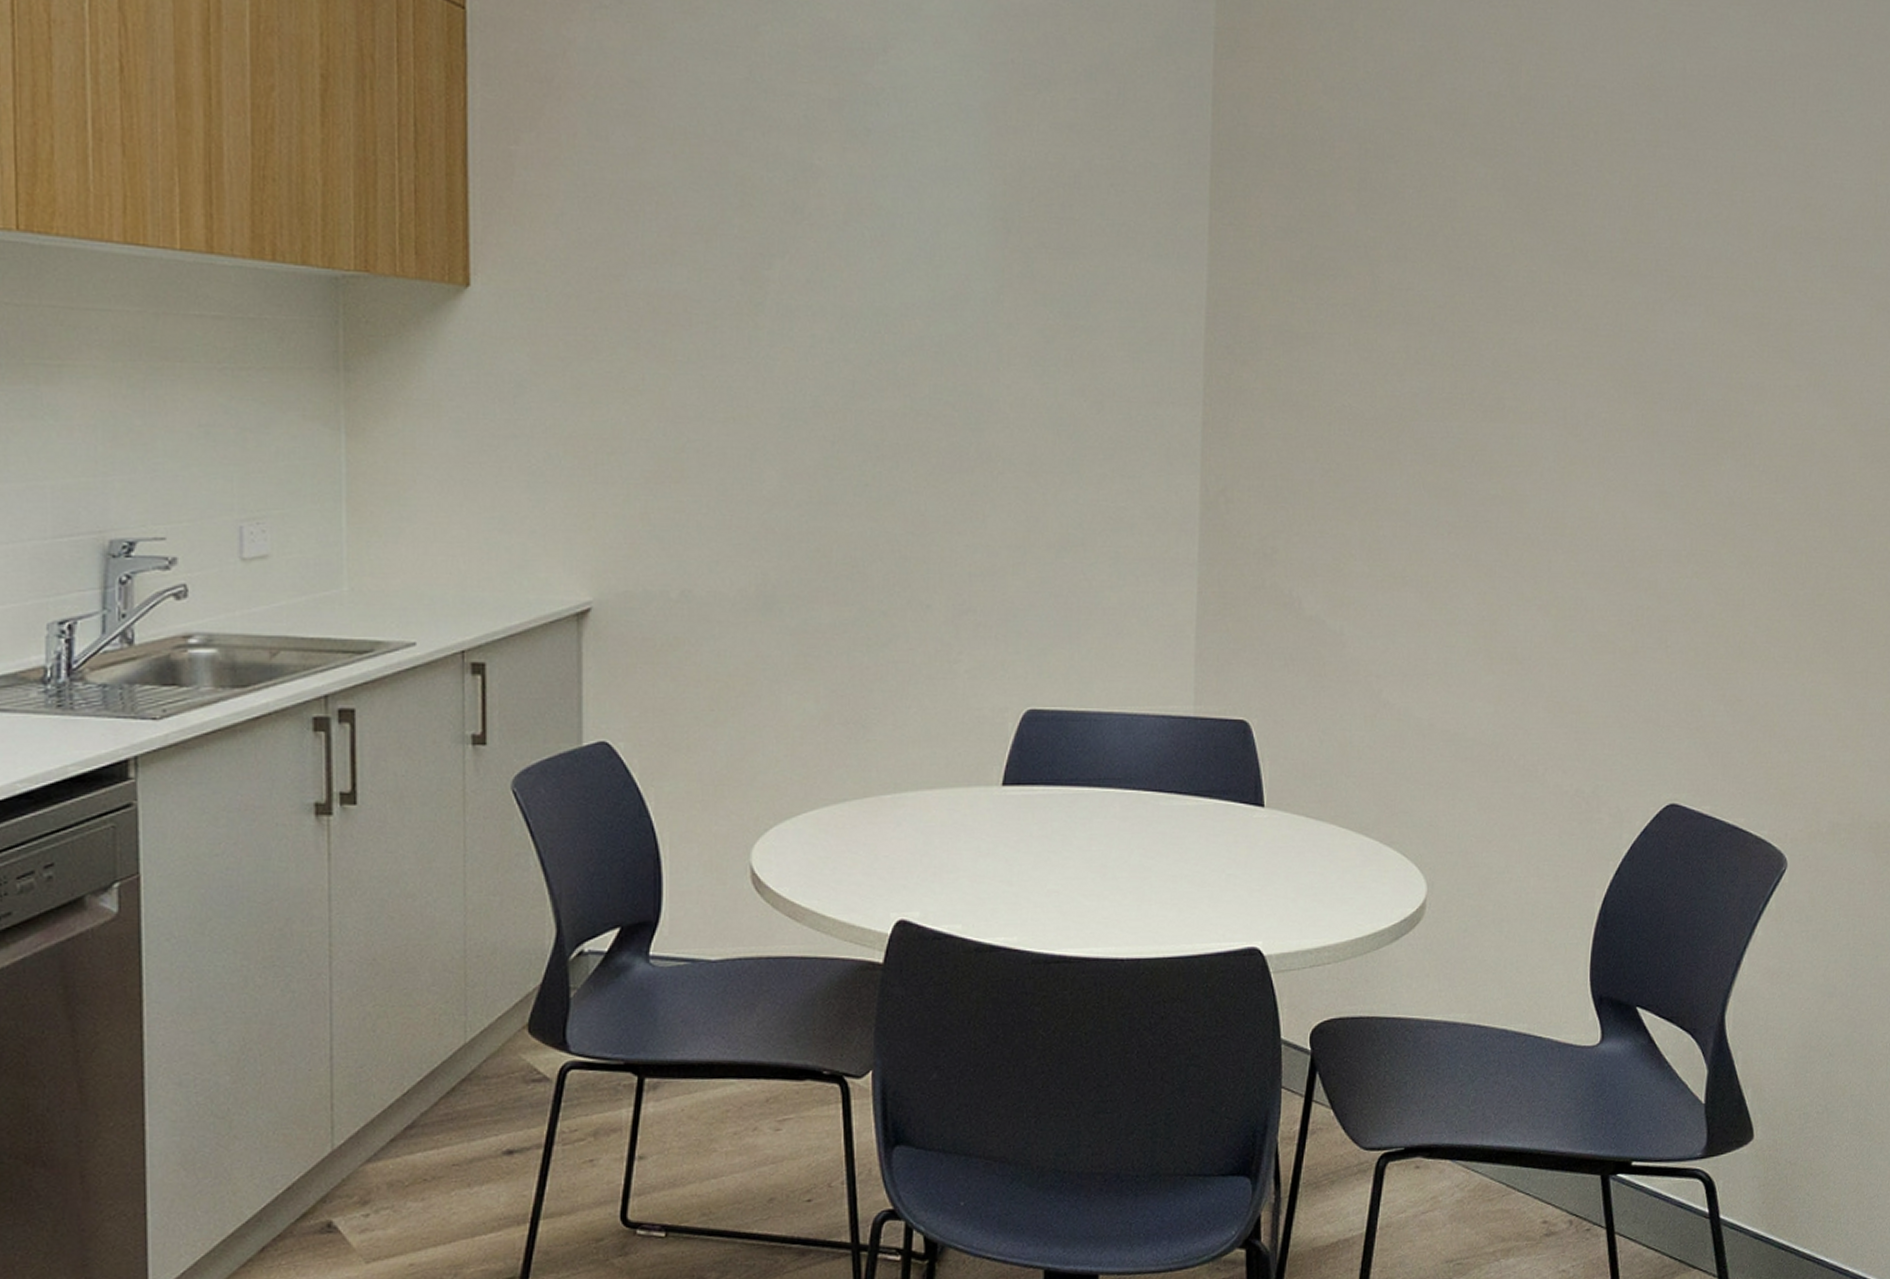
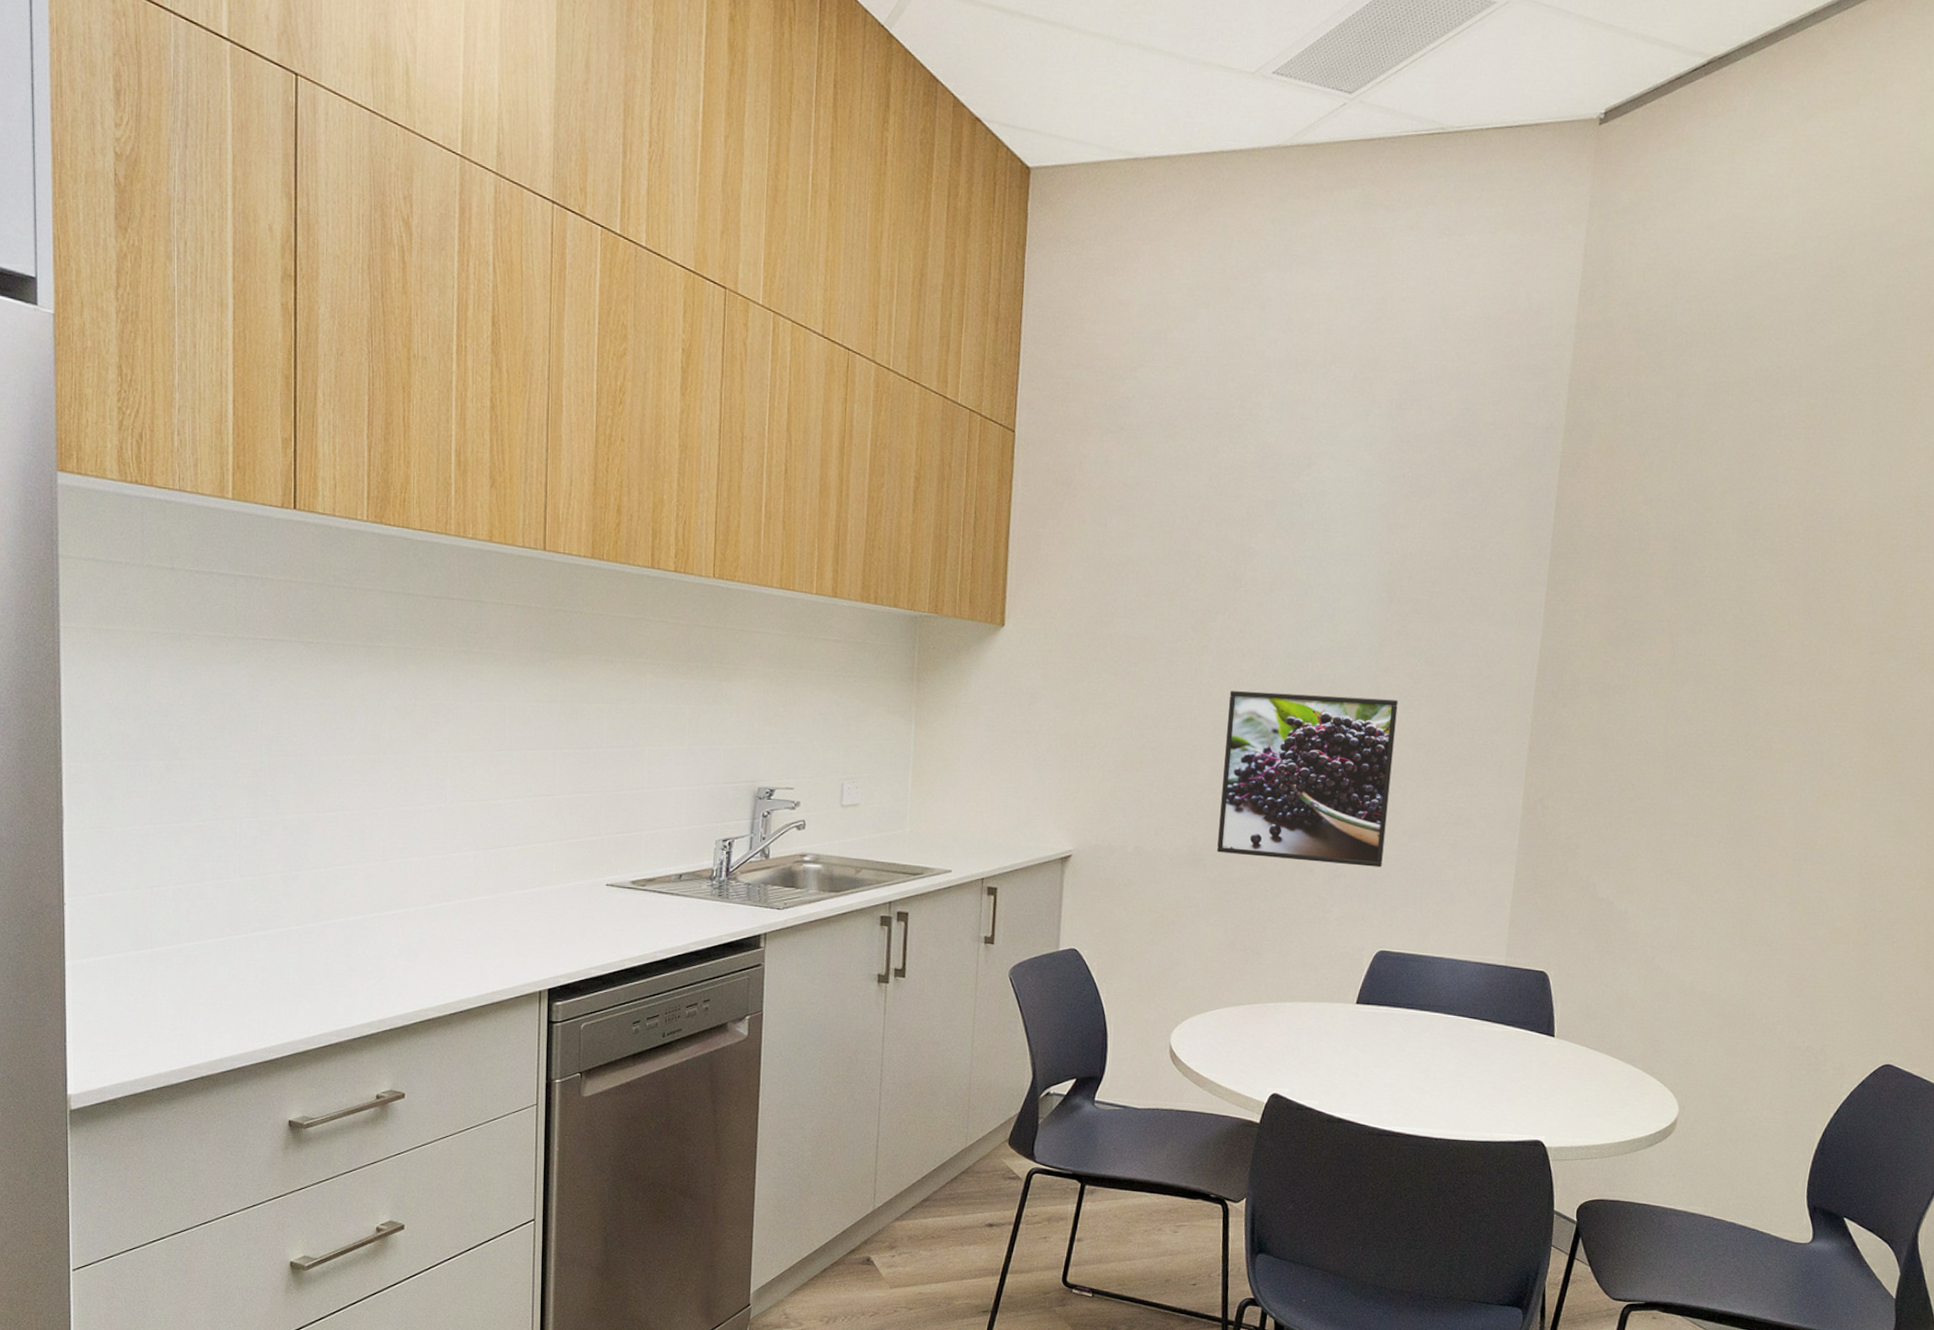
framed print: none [797,363,1028,596] -> present [1217,690,1398,868]

